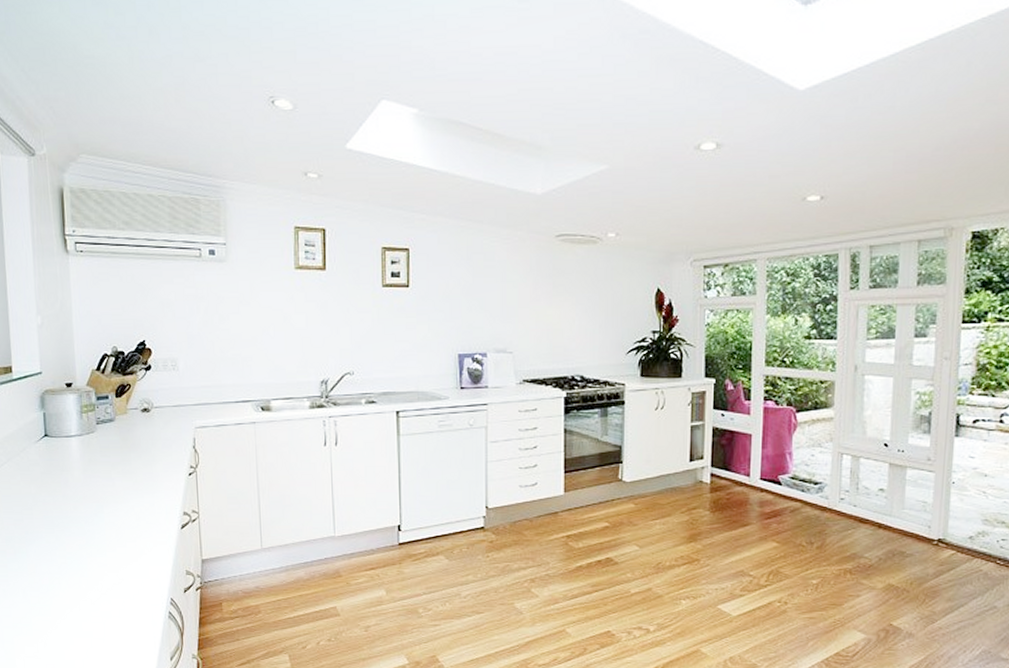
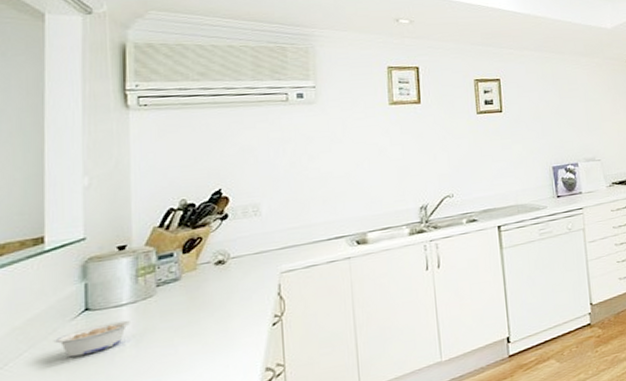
legume: none [24,449,78,474] -> present [53,320,130,358]

